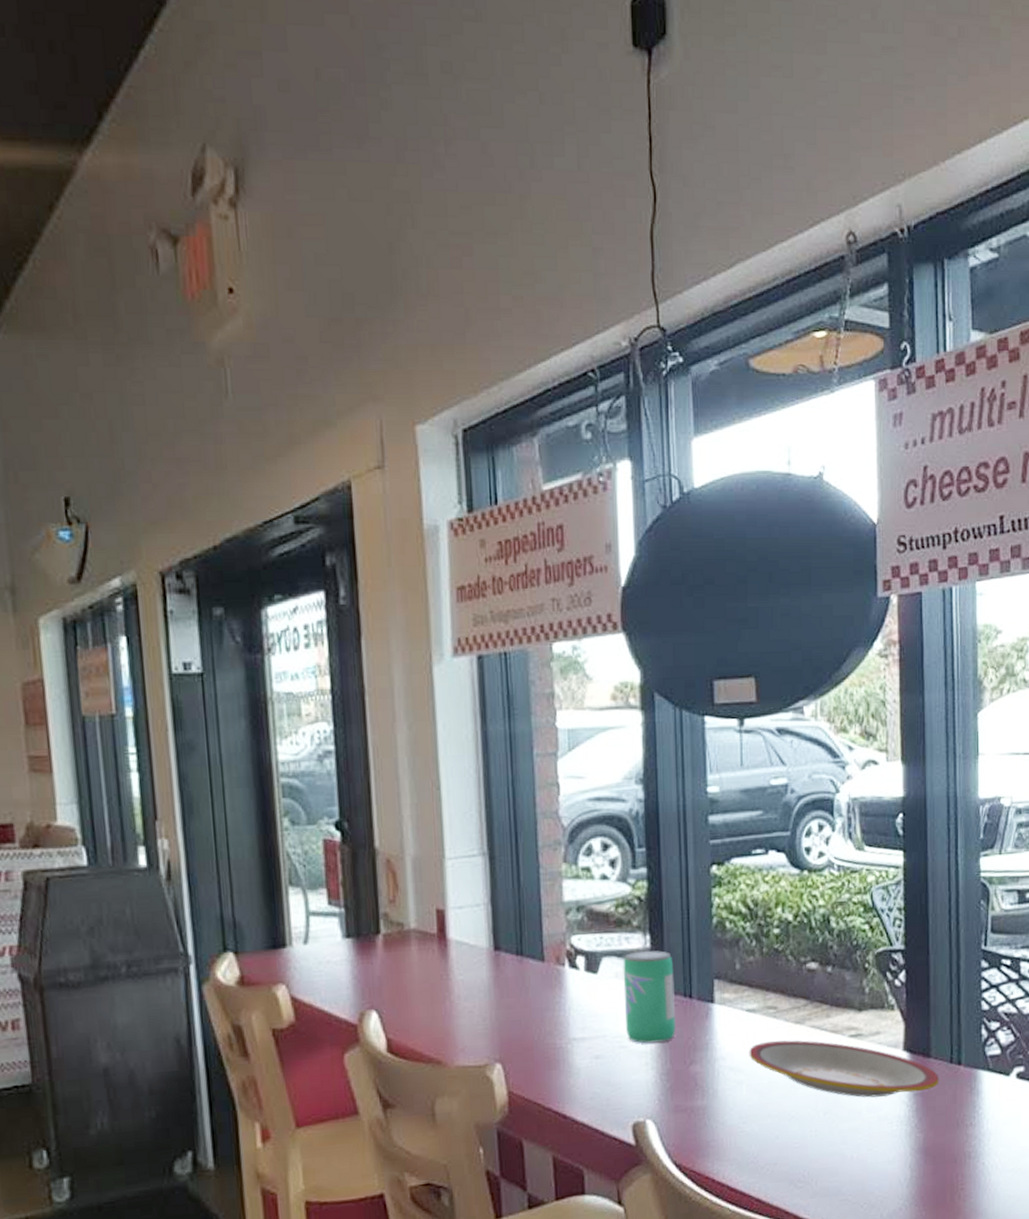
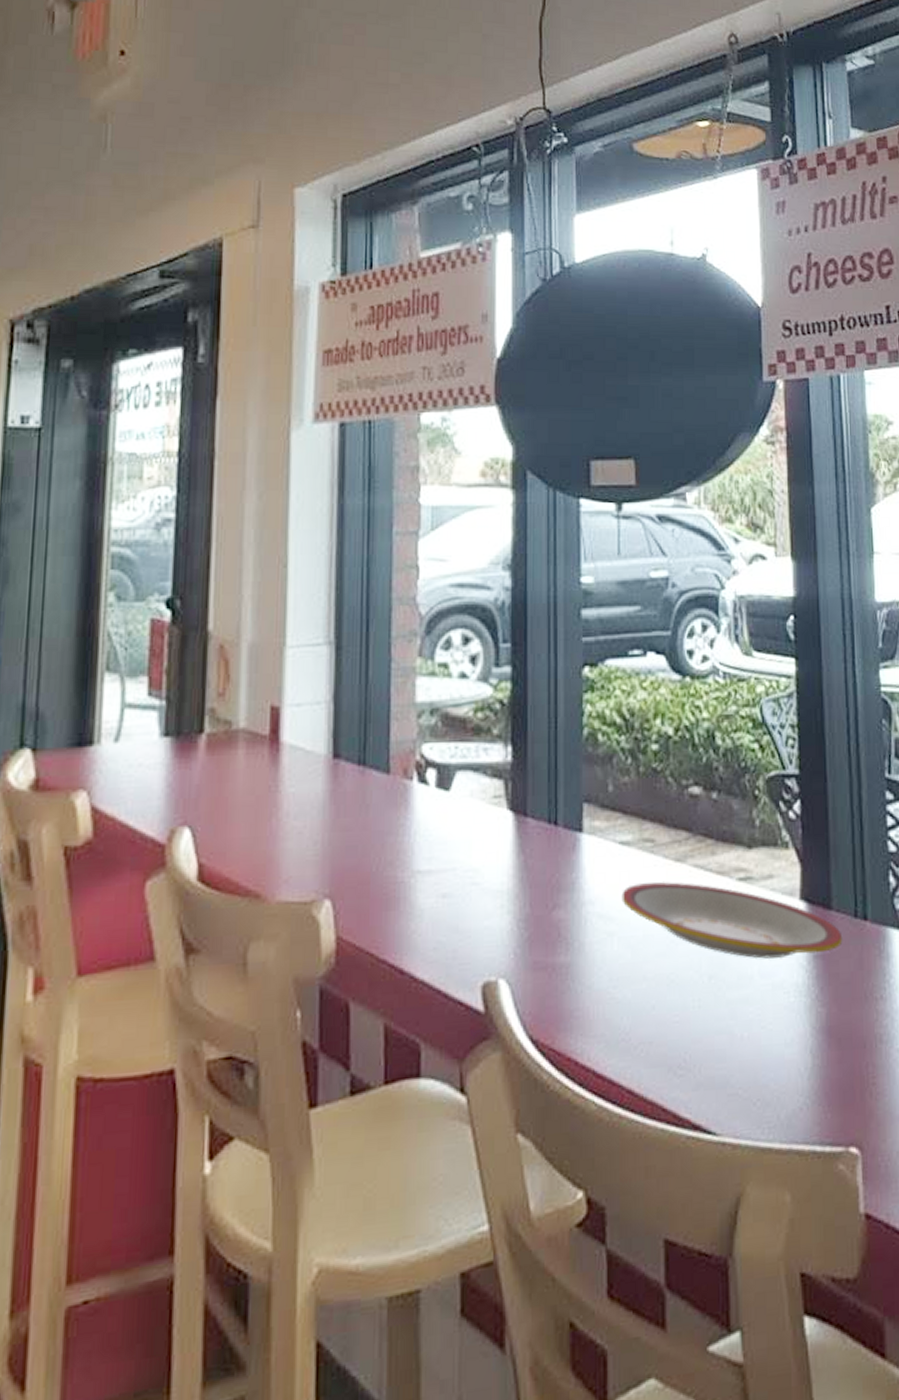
beverage can: present [623,950,675,1044] -> none [479,764,537,881]

